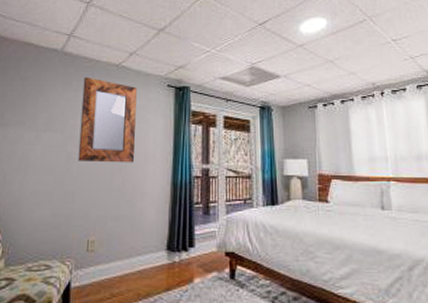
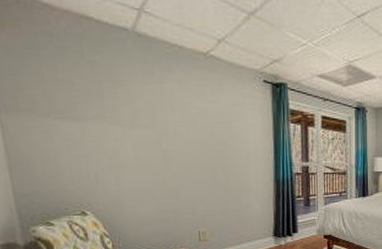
home mirror: present [78,77,137,163] -> none [167,66,236,161]

